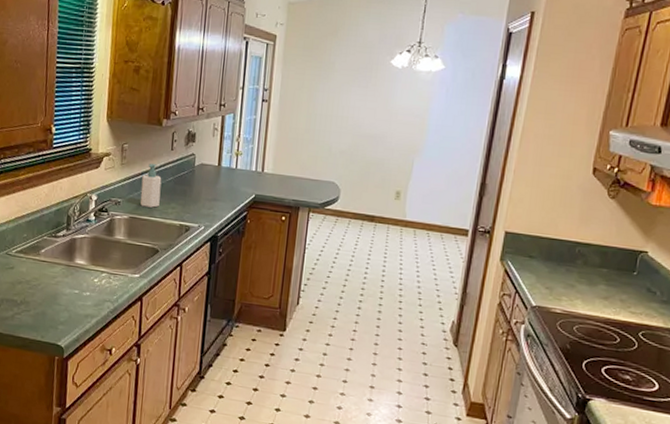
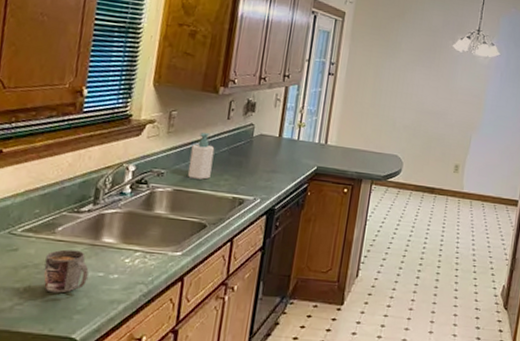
mug: none [33,269,67,307] -> present [43,249,89,294]

